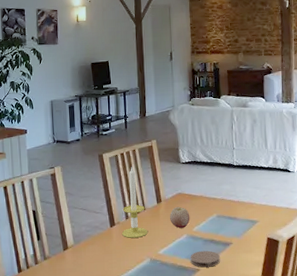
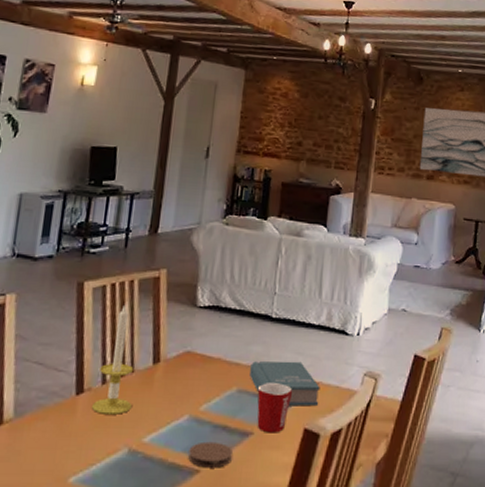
fruit: present [170,206,190,229] -> none [168,371,199,405]
book: none [224,193,276,224] -> present [250,361,320,407]
mug: none [231,209,256,242] -> present [257,383,293,433]

